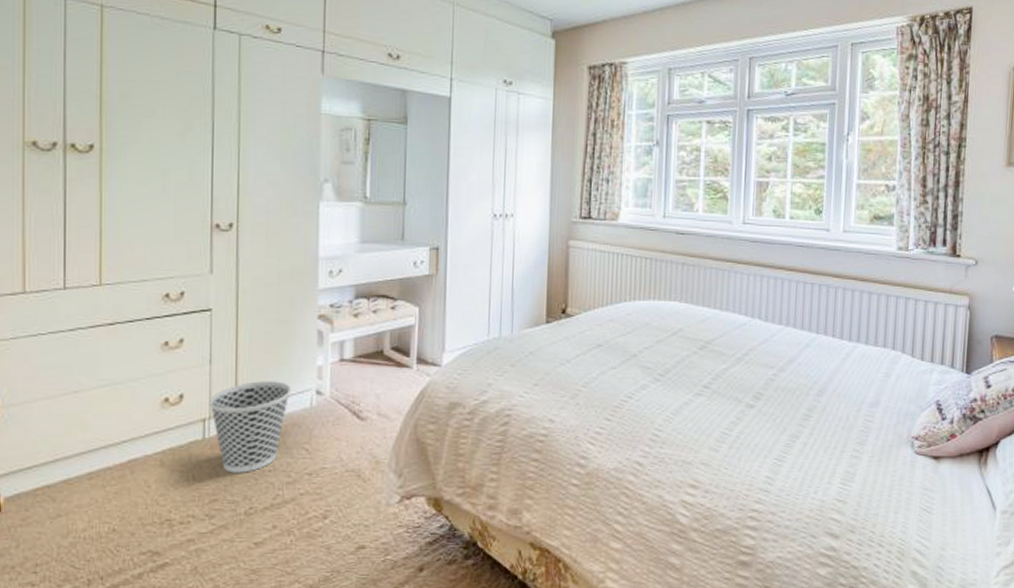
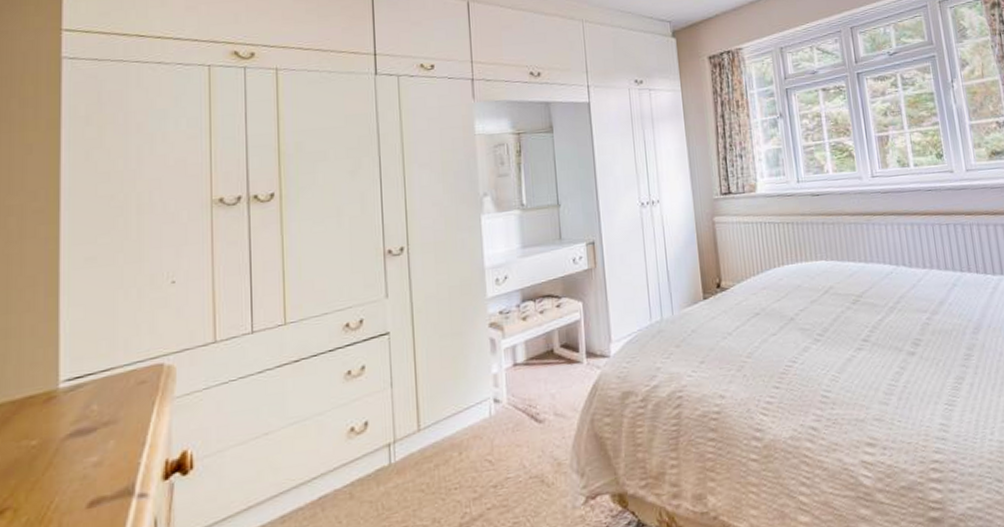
wastebasket: present [209,381,291,473] -> none [392,394,470,496]

